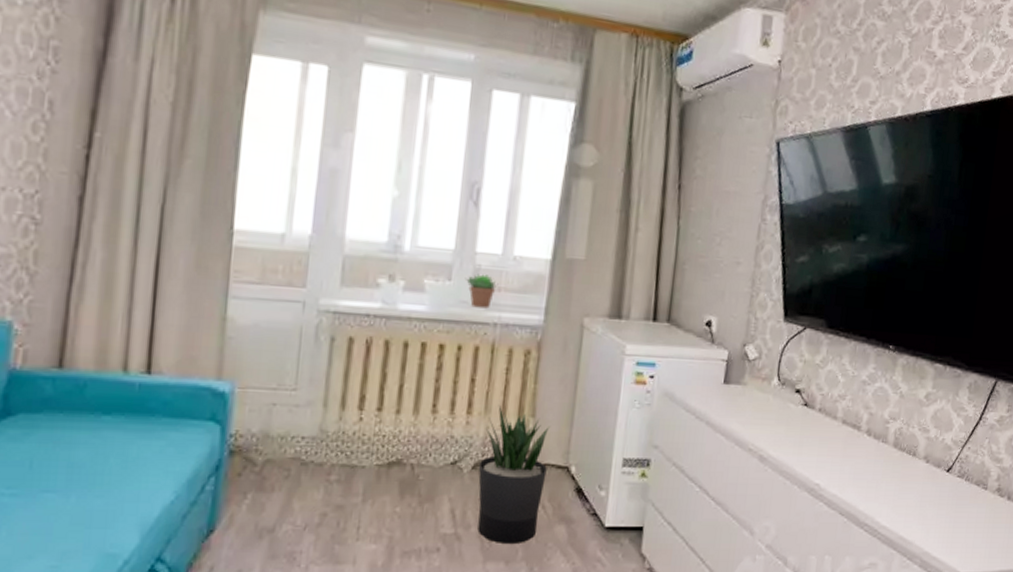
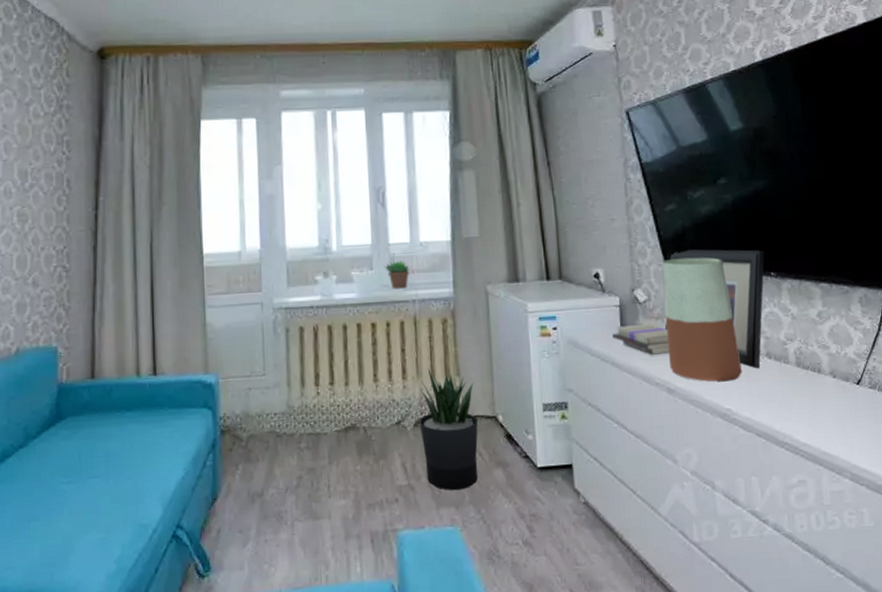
books: none [713,383,773,420] -> present [612,323,670,356]
vase: none [767,316,845,455] -> present [661,257,742,382]
picture frame: none [770,307,889,446] -> present [665,249,765,369]

